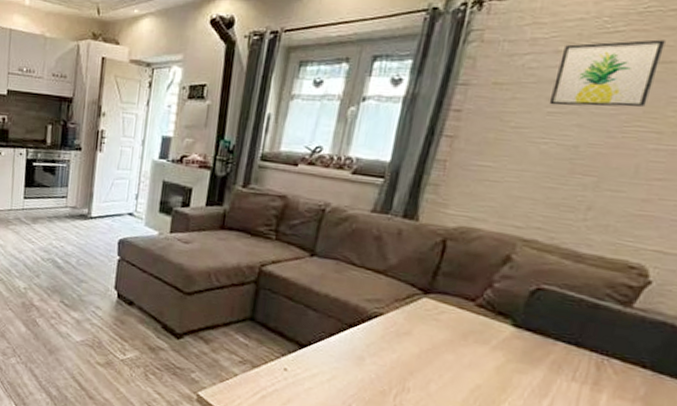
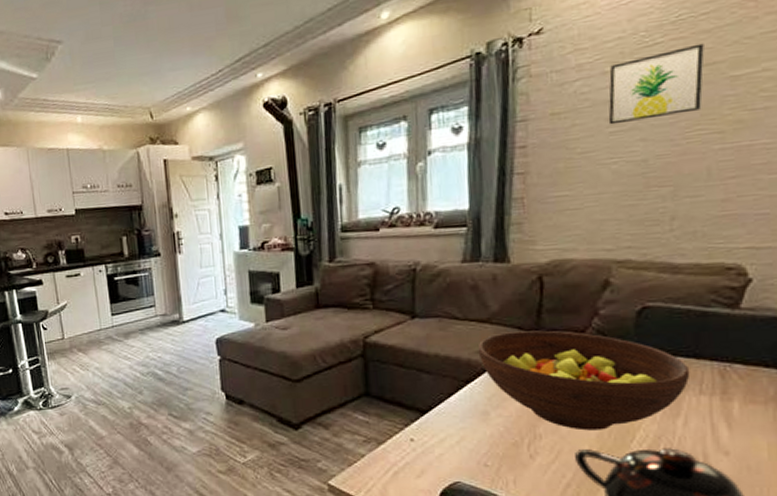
fruit bowl: none [367,286,569,396] -> present [477,330,690,431]

